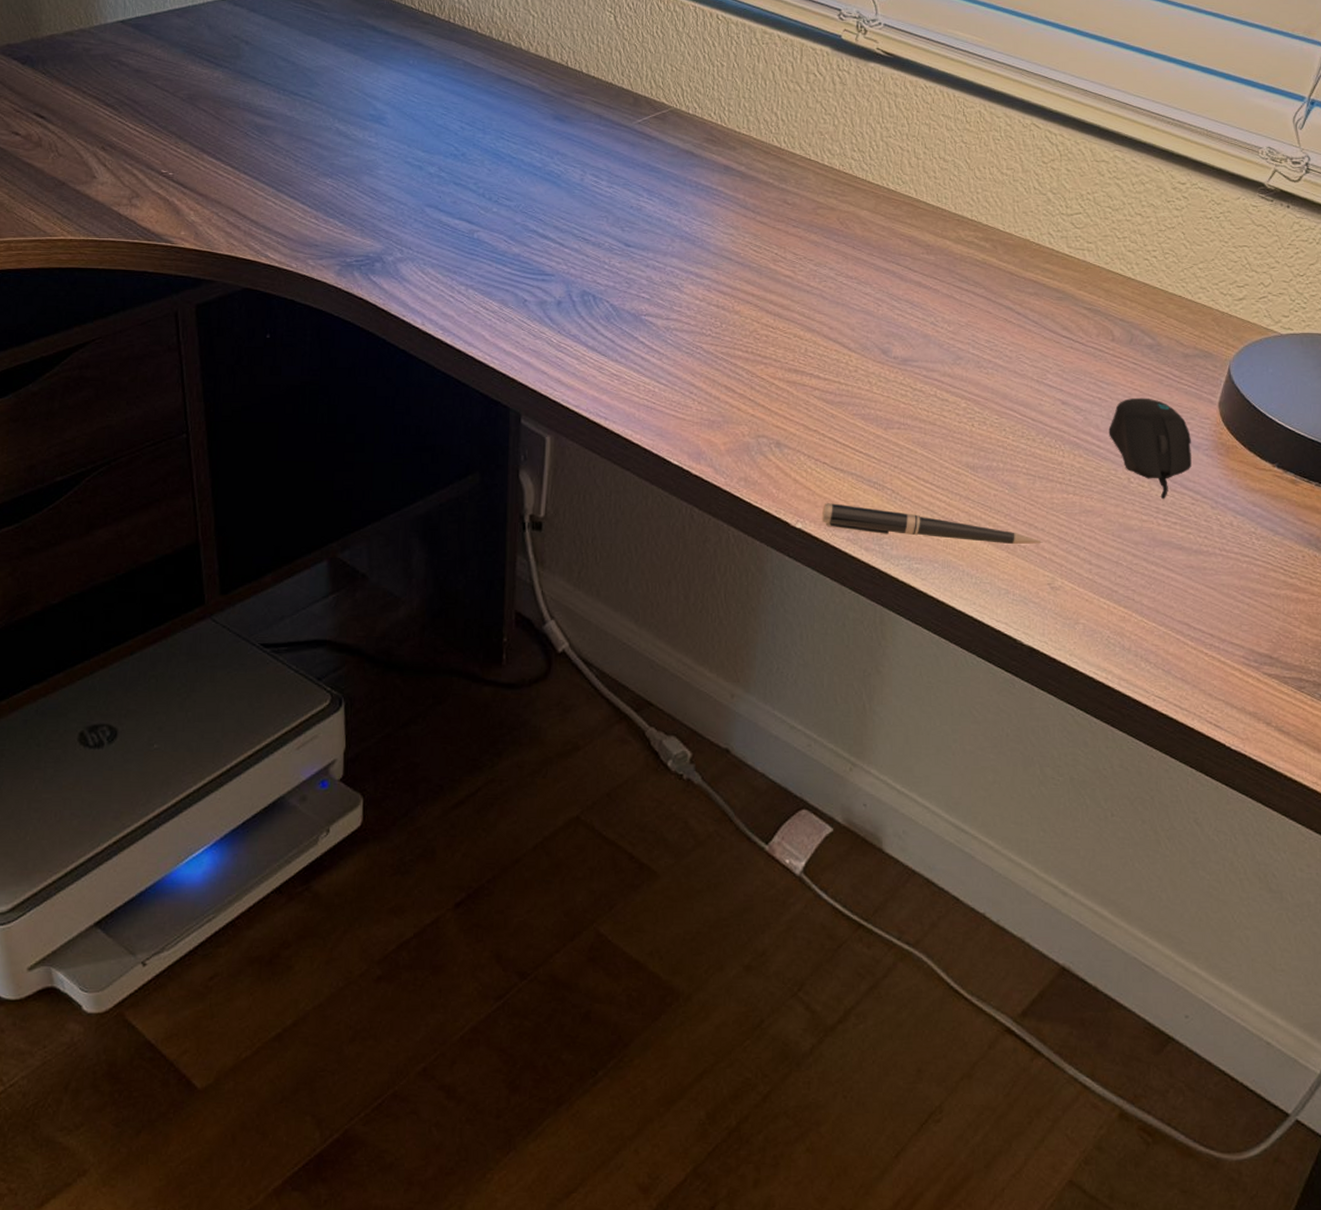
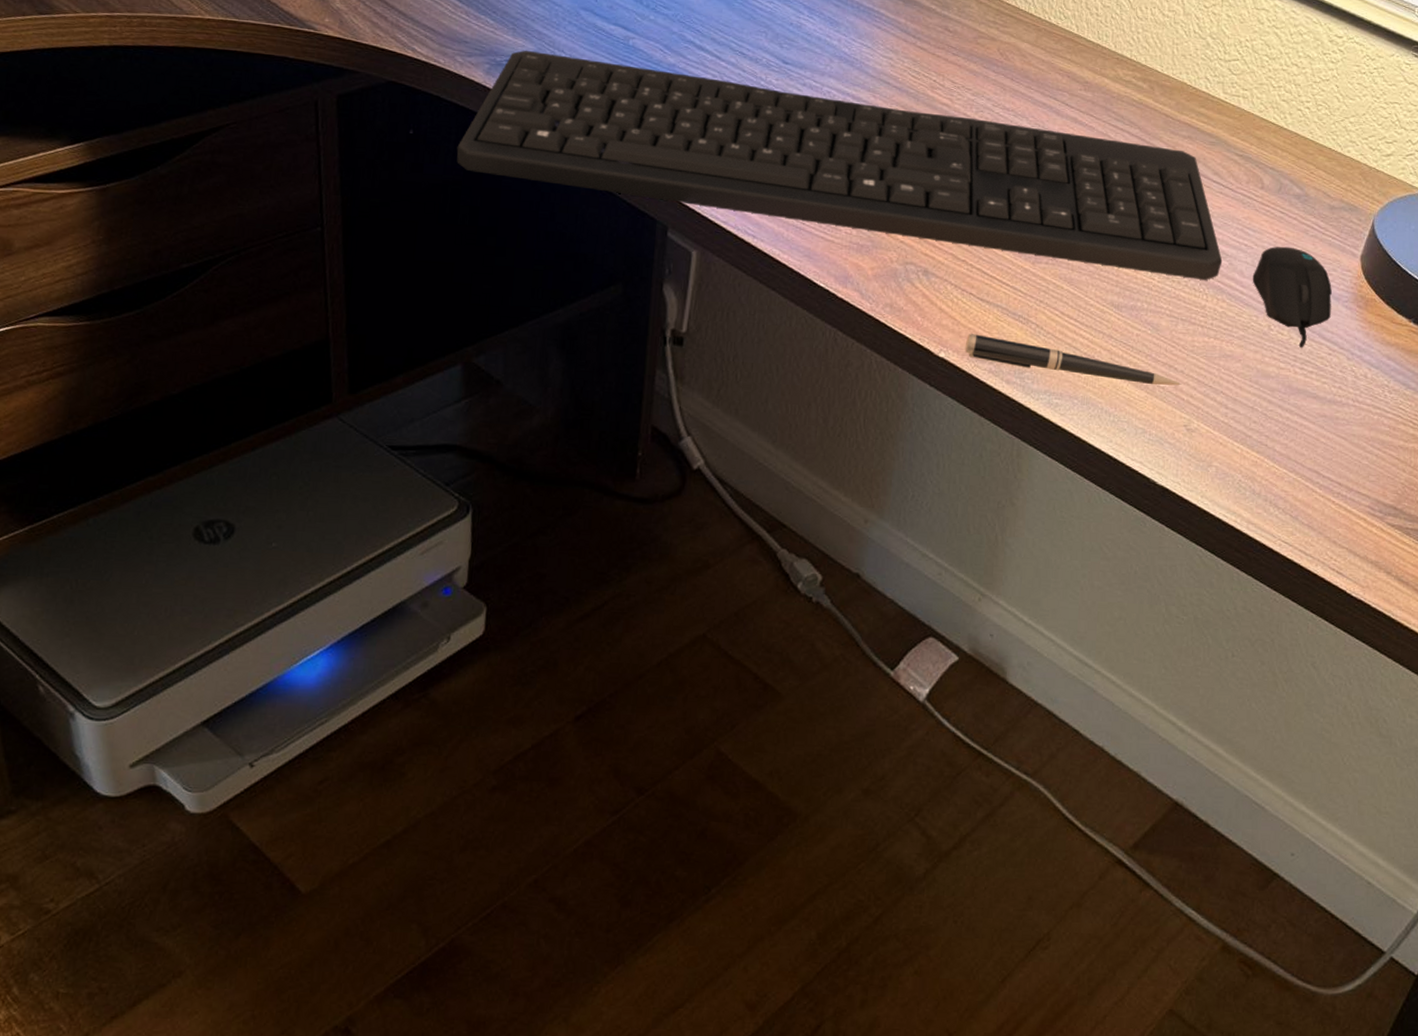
computer keyboard: none [312,249,1077,436] -> present [456,50,1223,280]

